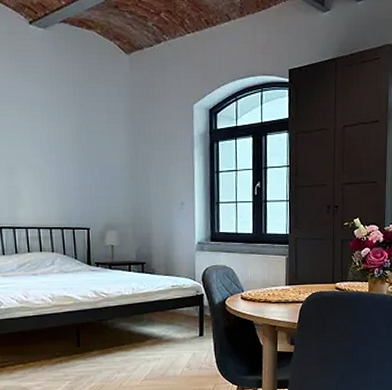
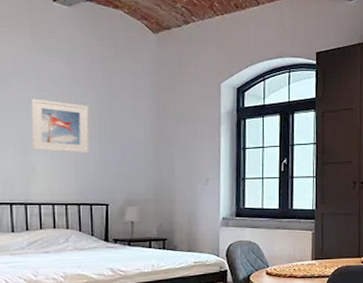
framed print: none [14,123,70,178] -> present [31,98,89,154]

